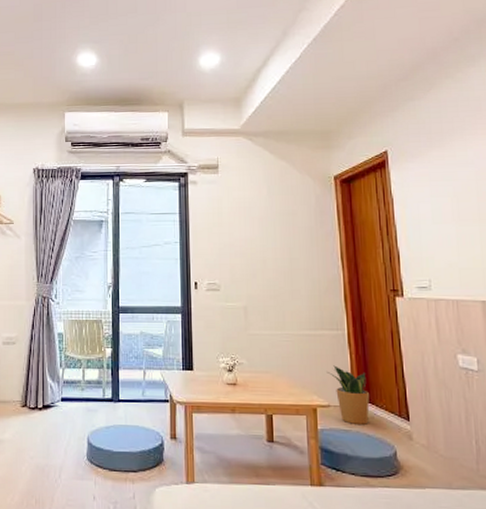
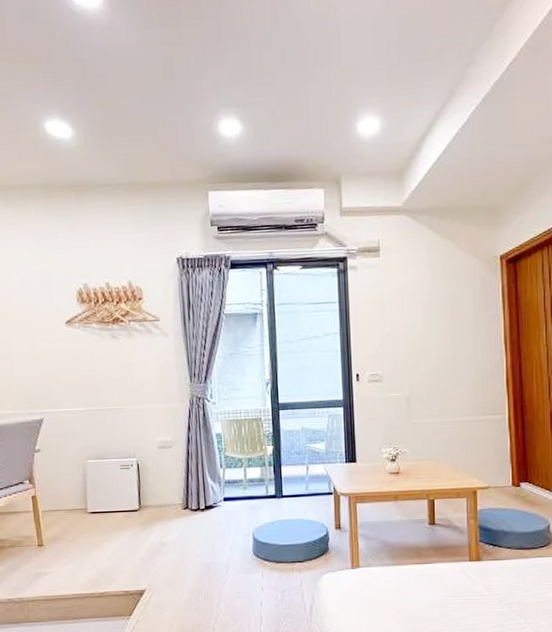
potted plant: present [327,365,370,424] -> none [487,449,527,503]

